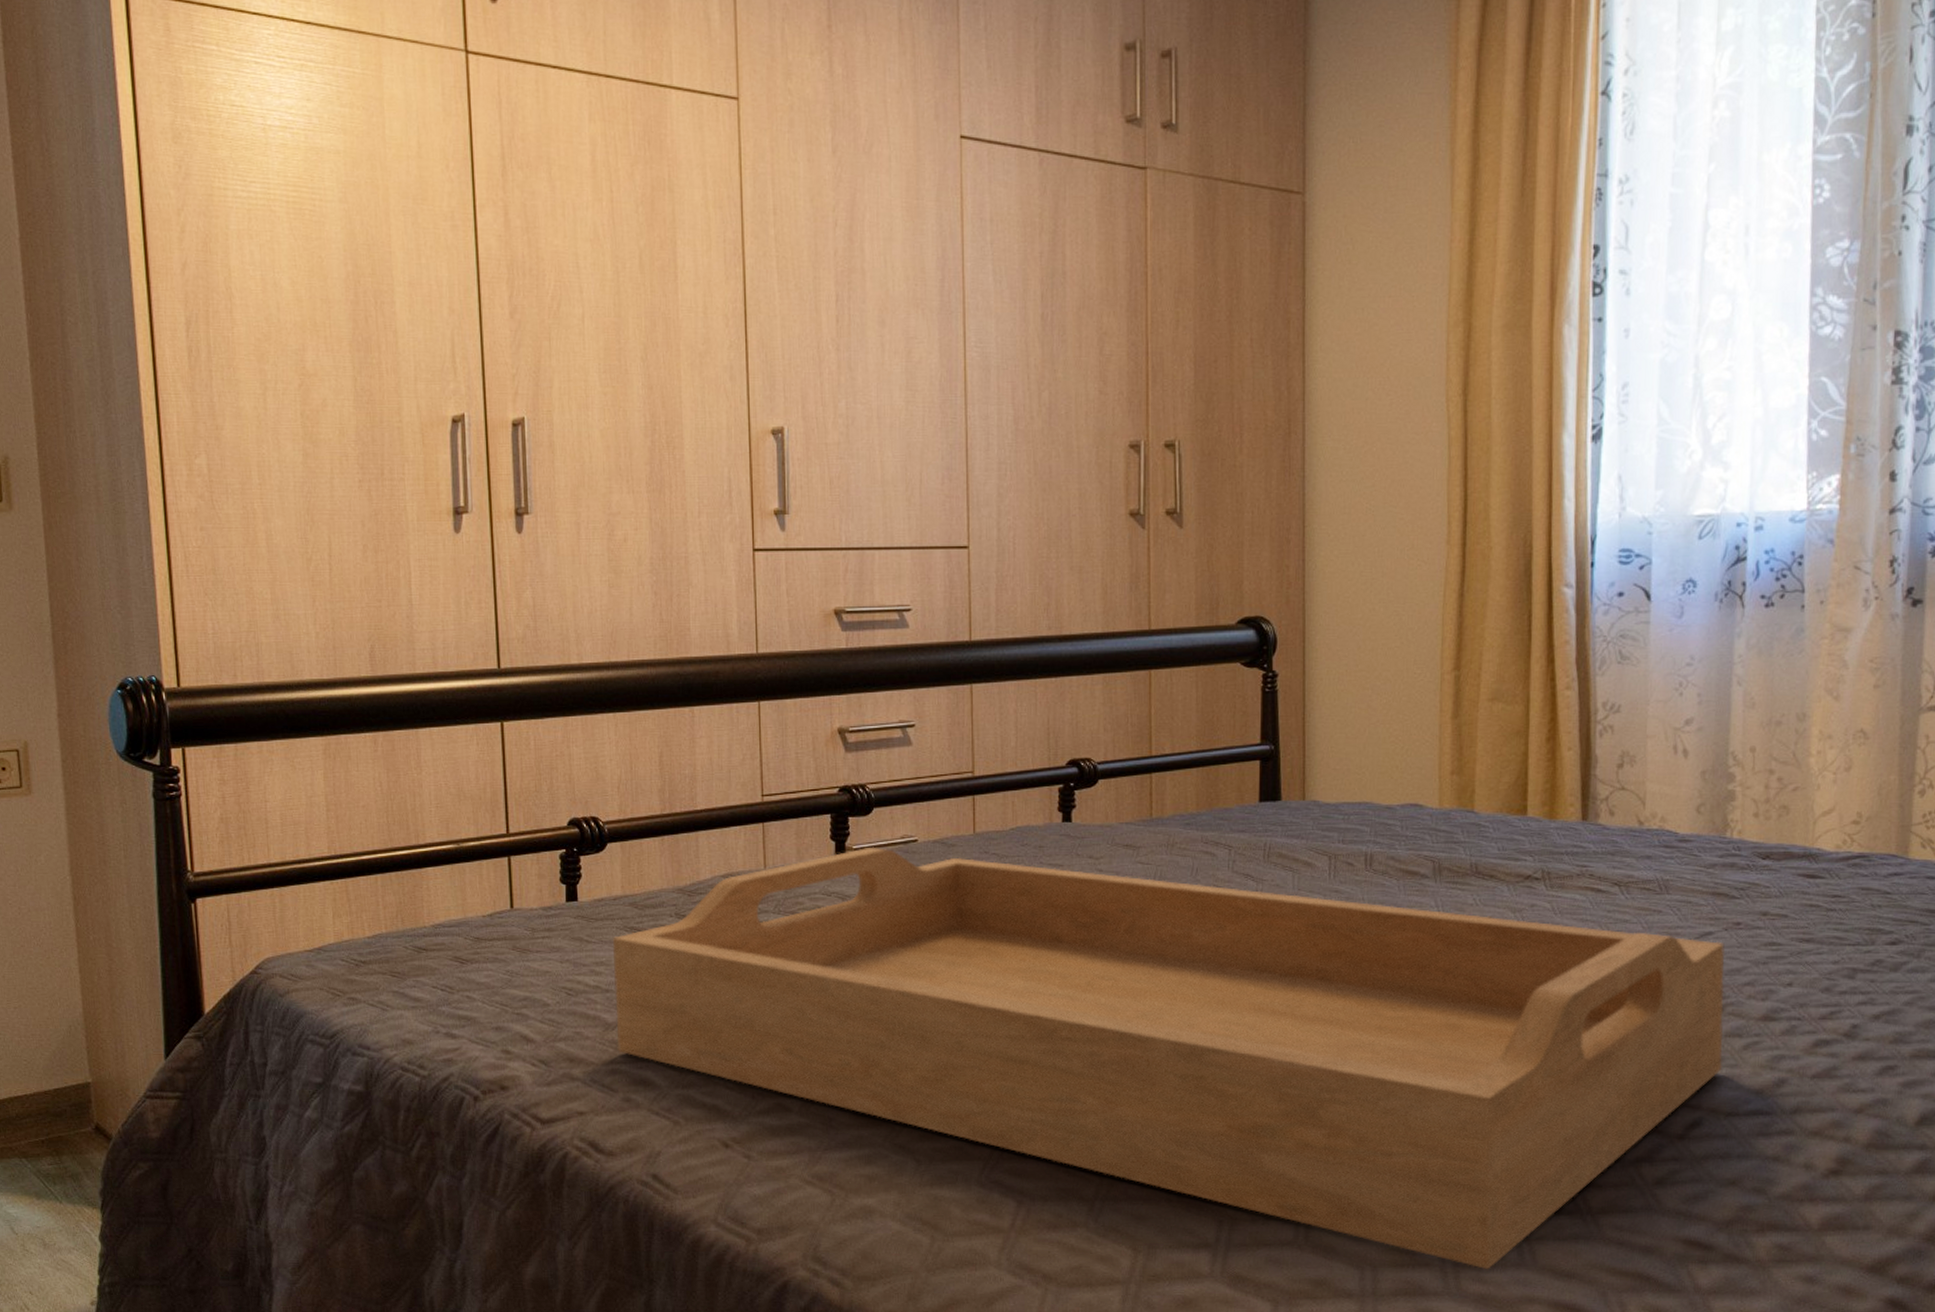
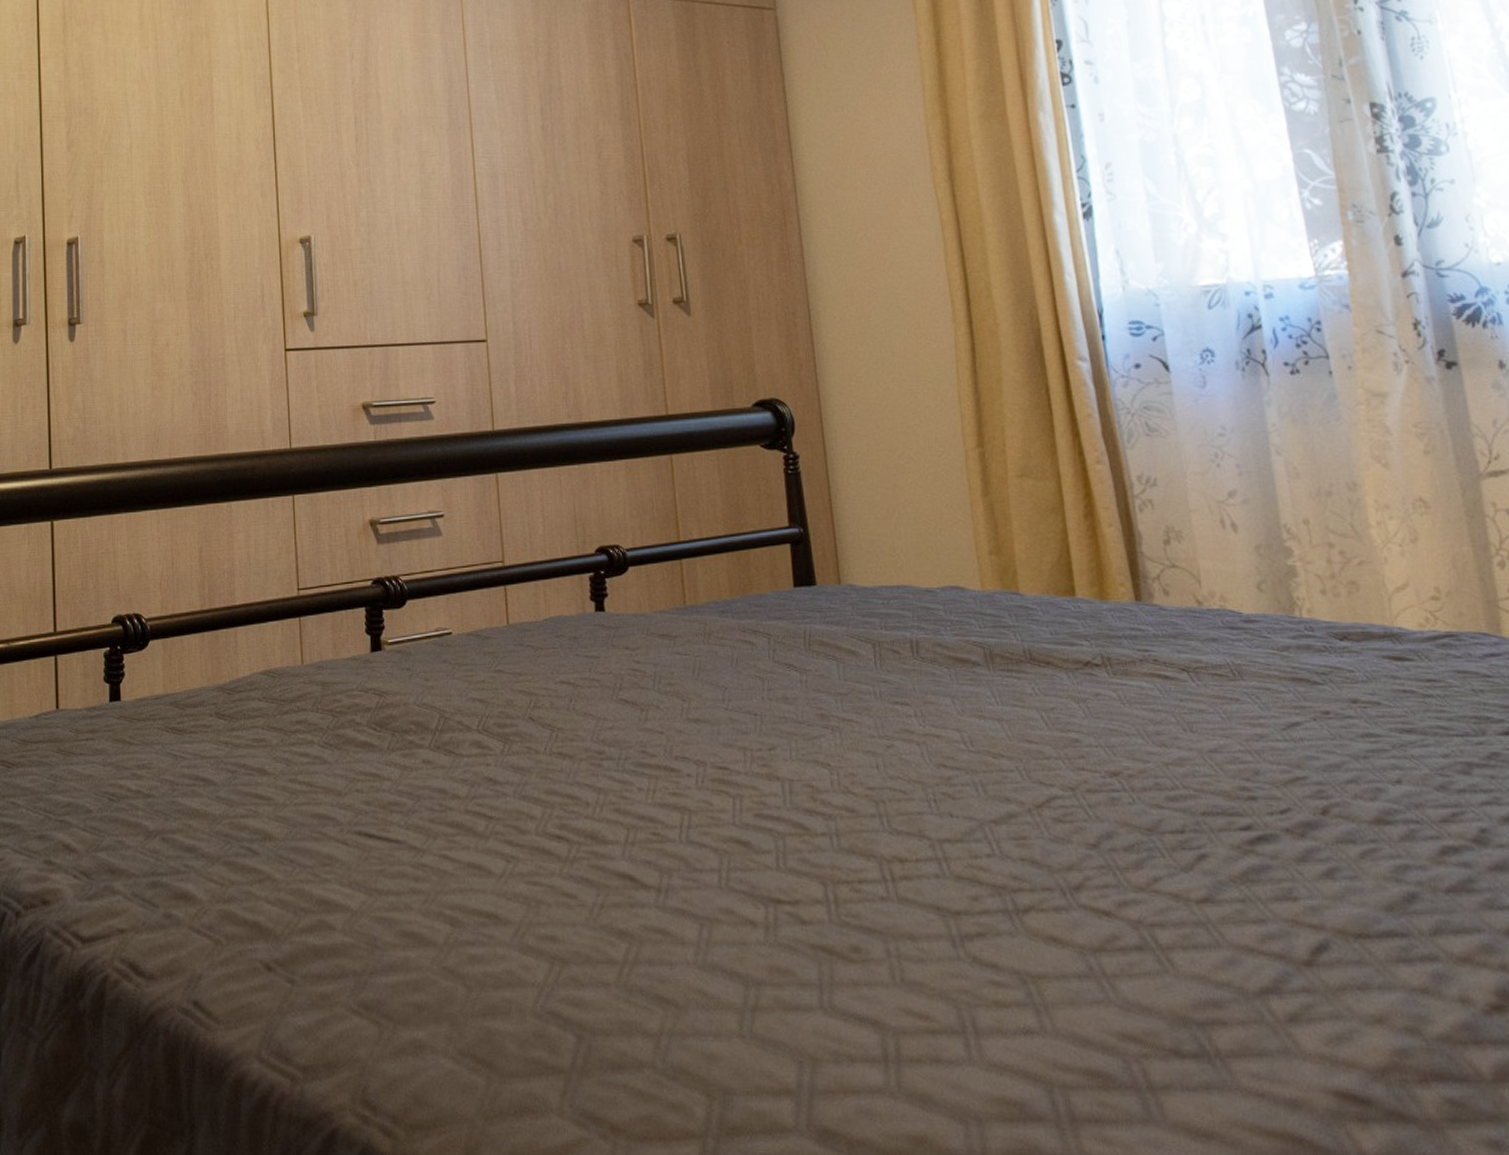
serving tray: present [612,846,1725,1270] -> none [153,640,1340,1127]

